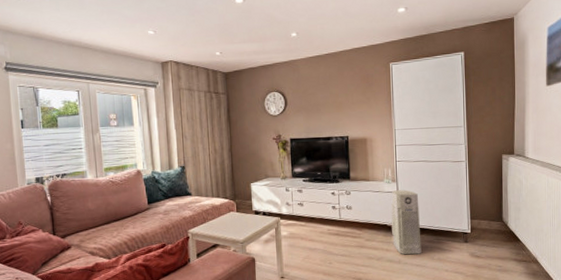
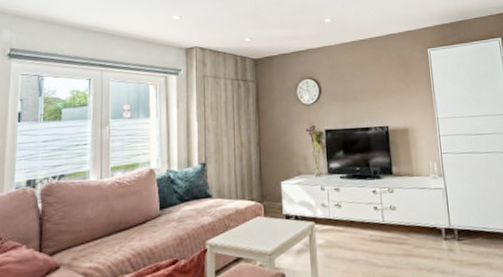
air purifier: present [391,190,422,255] -> none [439,185,478,264]

